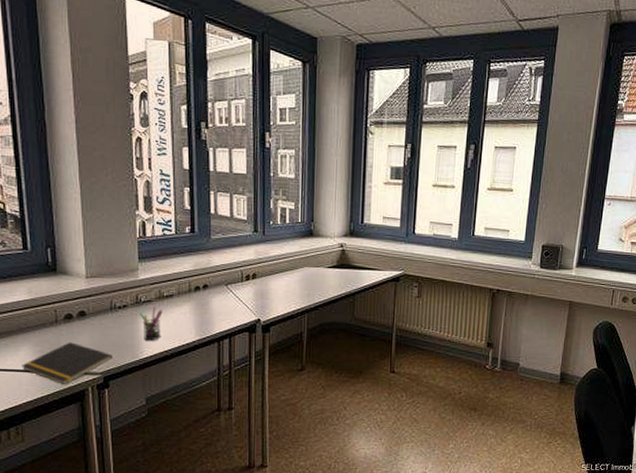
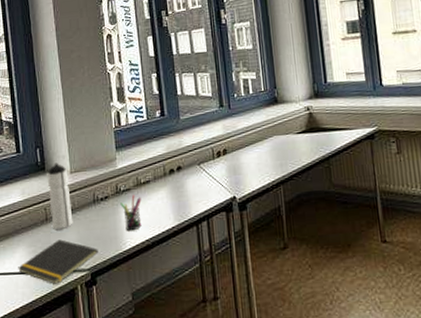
water bottle: none [58,265,87,332] -> present [47,162,73,229]

